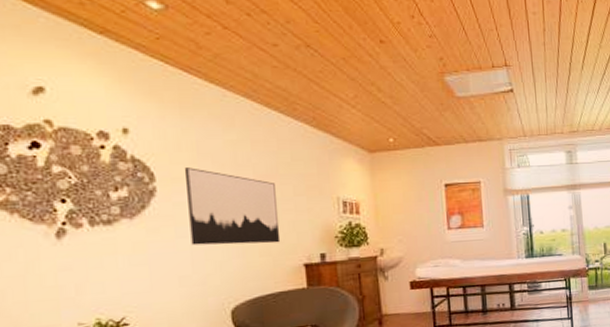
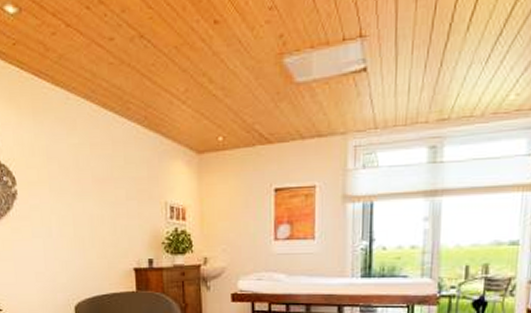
wall art: present [184,167,281,246] -> none [37,172,115,247]

